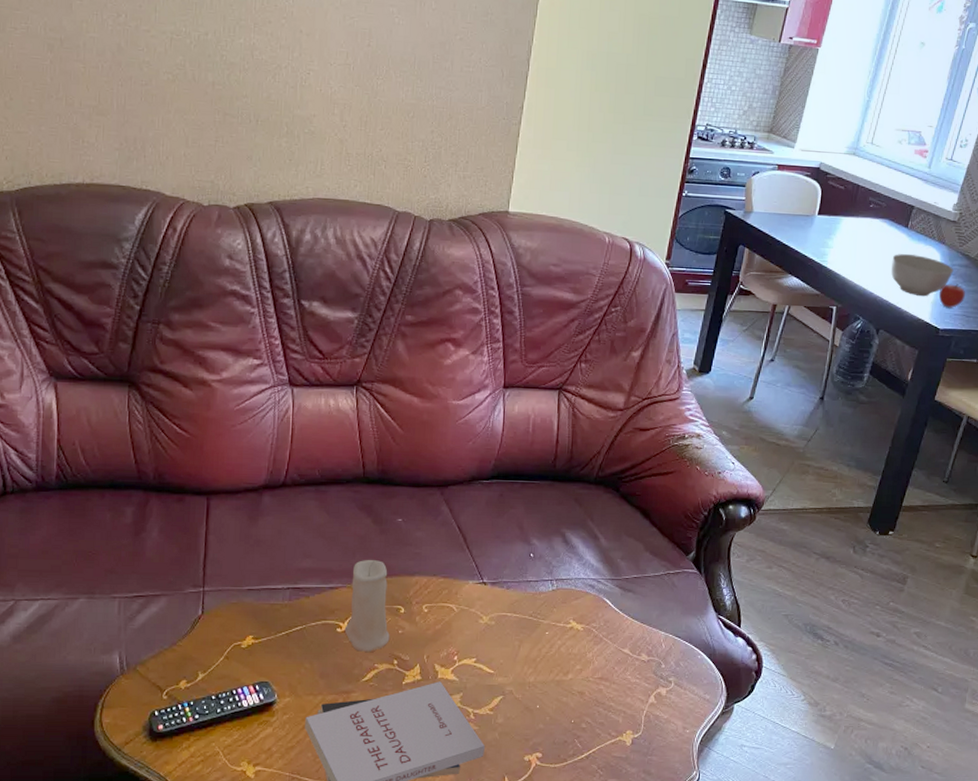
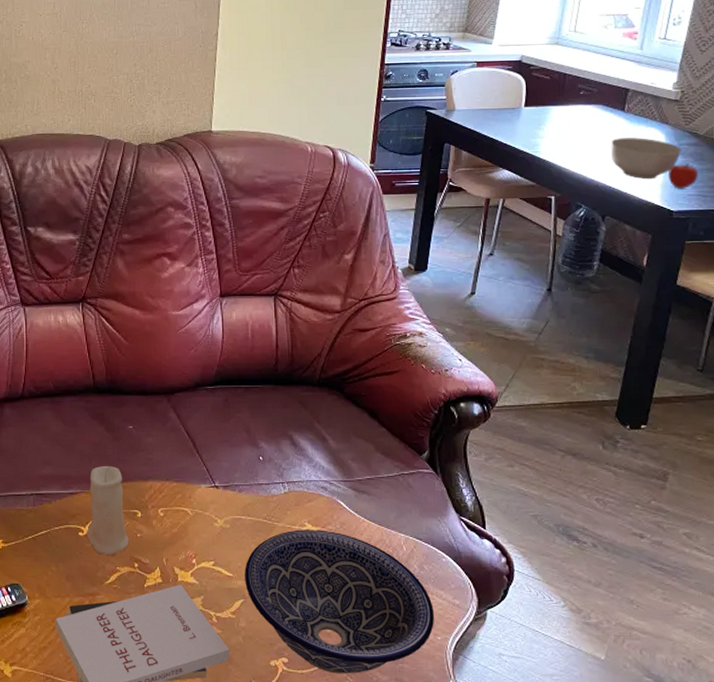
decorative bowl: none [505,627,686,767] -> present [244,529,435,674]

